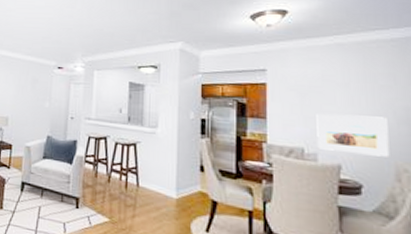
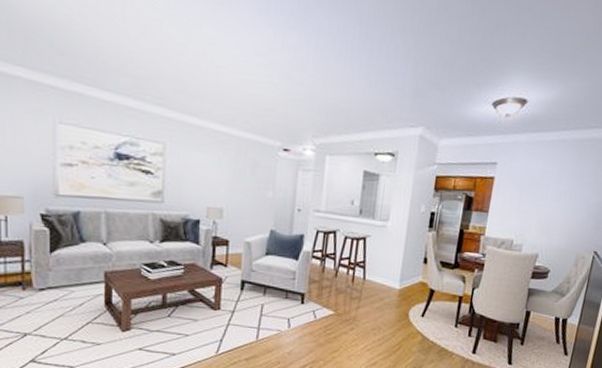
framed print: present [316,114,390,157] -> none [524,208,582,247]

